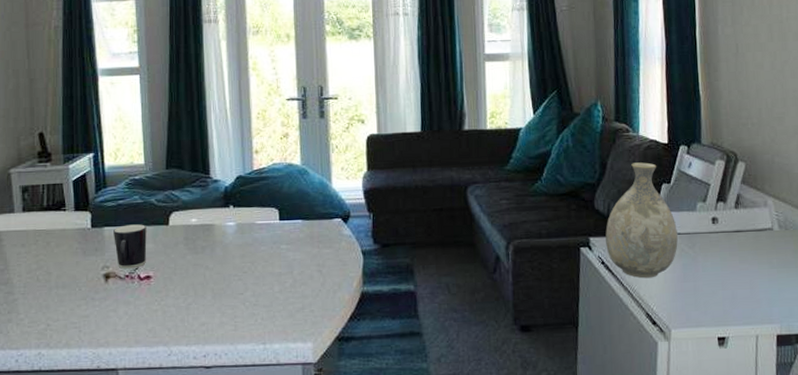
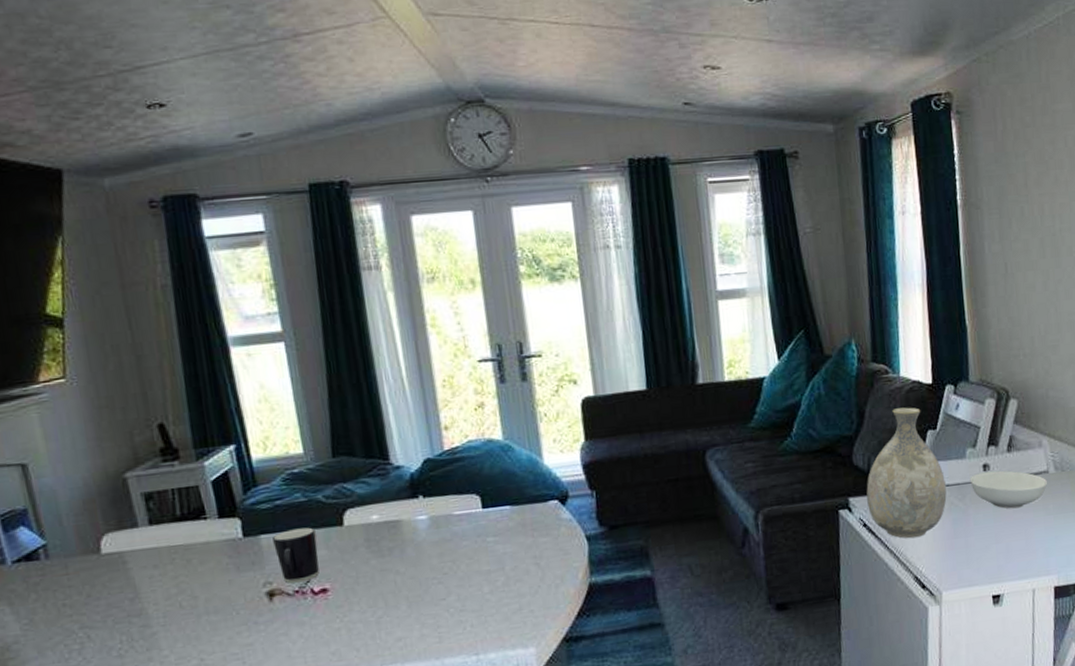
bowl: none [699,224,772,260] -> present [969,470,1048,509]

